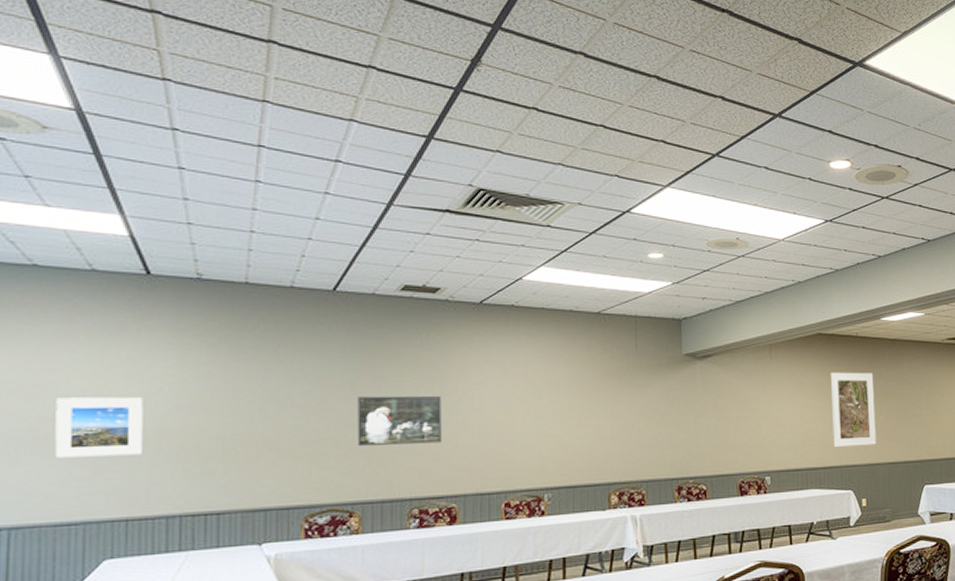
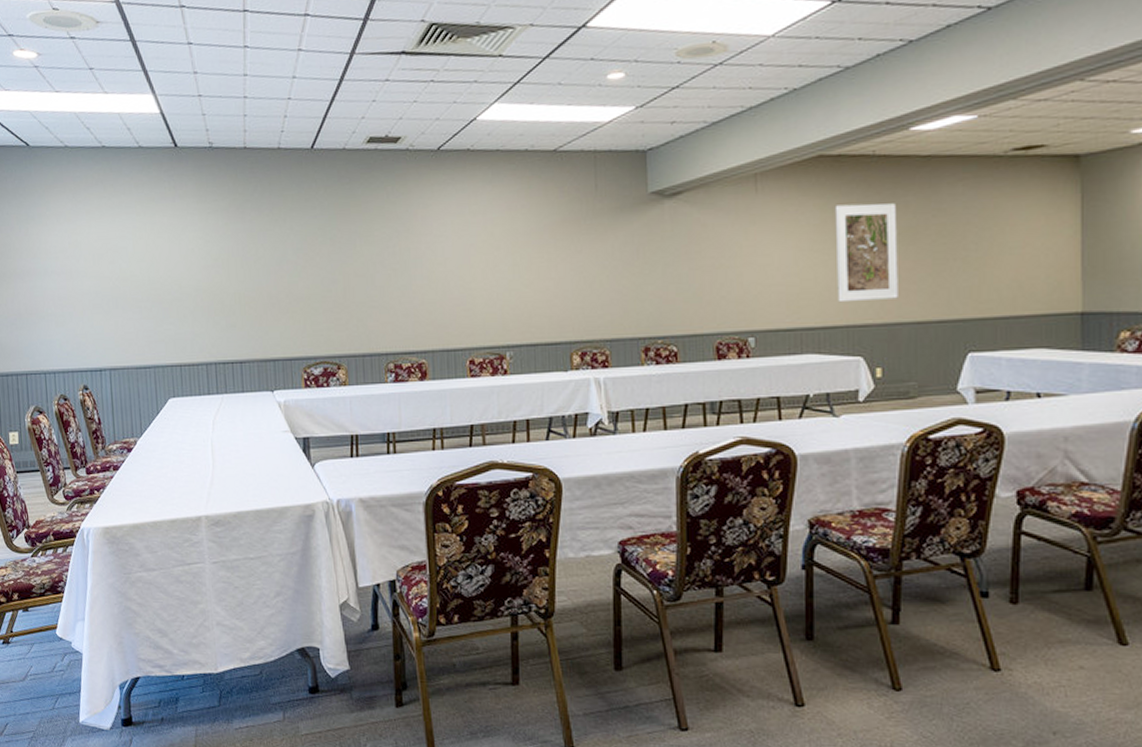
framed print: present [54,396,143,458] -> none [127,258,185,312]
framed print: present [357,395,441,446] -> none [337,250,410,301]

